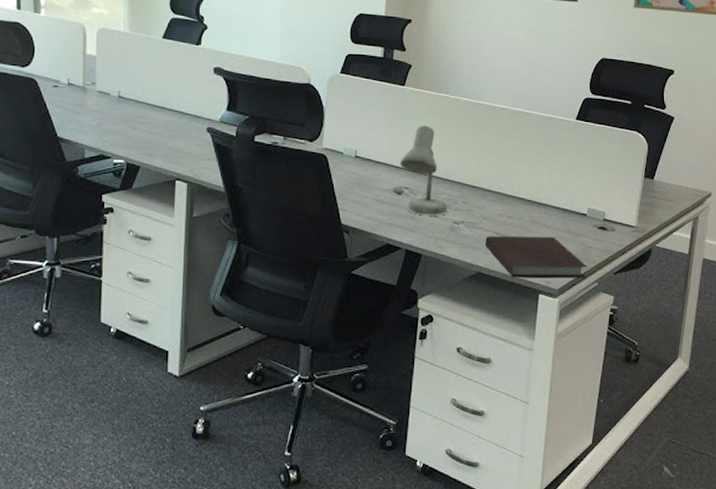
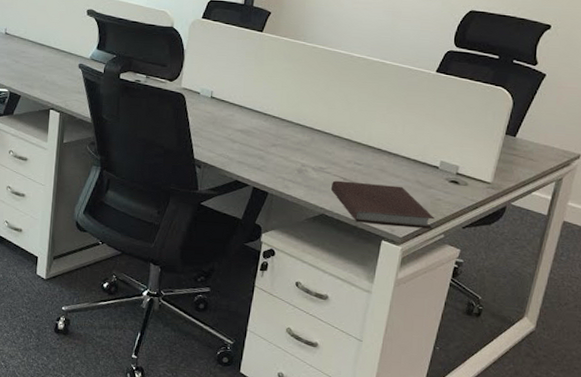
desk lamp: present [392,125,483,226] -> none [244,71,331,169]

